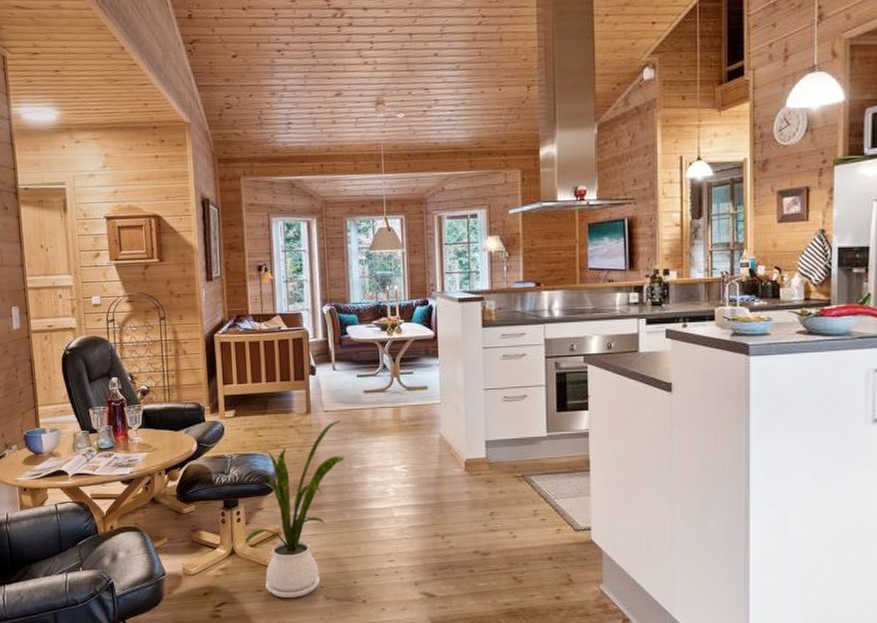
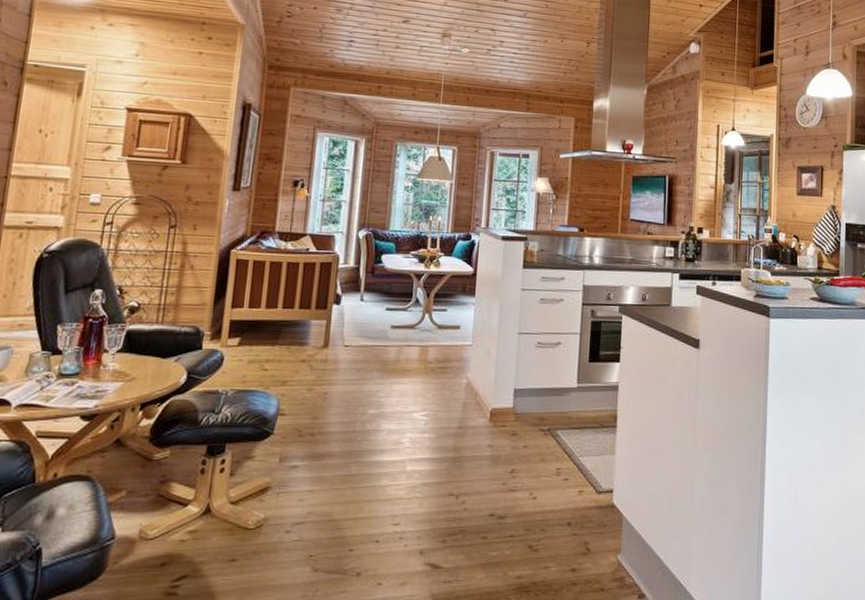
house plant: present [243,419,346,598] -> none [222,356,363,569]

